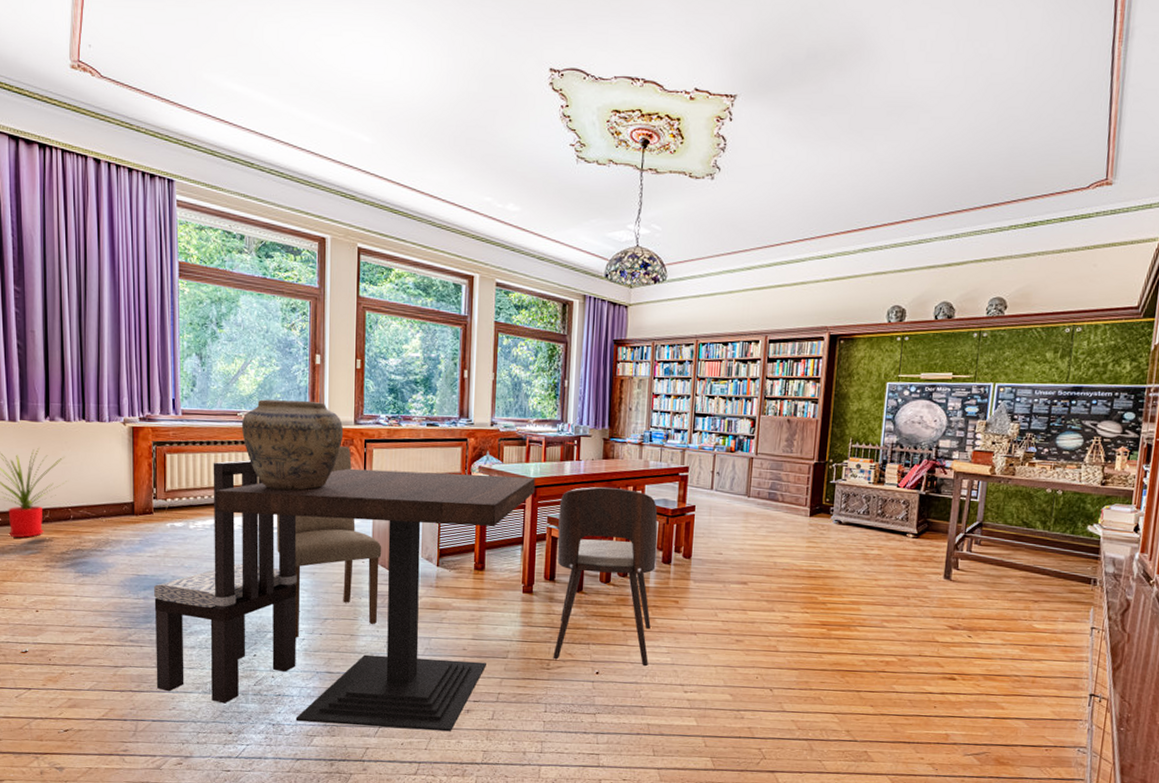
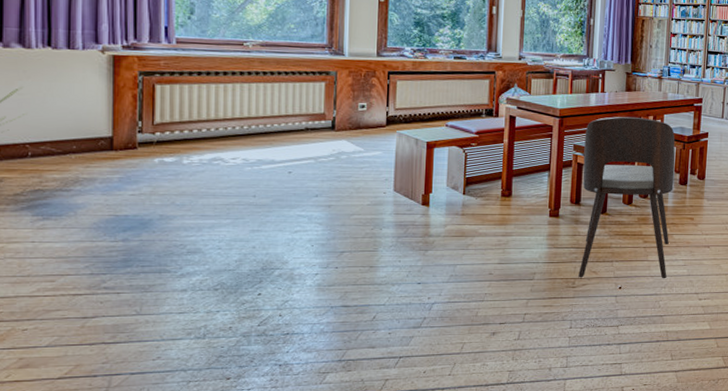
dining chair: present [154,460,297,704] -> none [136,91,311,348]
dining table: present [215,468,535,732] -> none [215,100,562,359]
vase: present [241,399,344,491] -> none [248,29,365,123]
dining chair: present [276,446,382,638] -> none [287,78,405,273]

